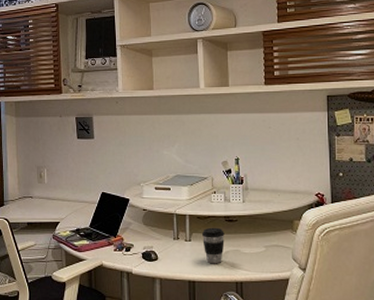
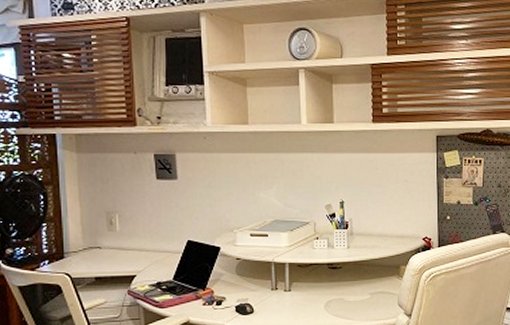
coffee cup: present [201,227,225,264] -> none [302,275,327,315]

